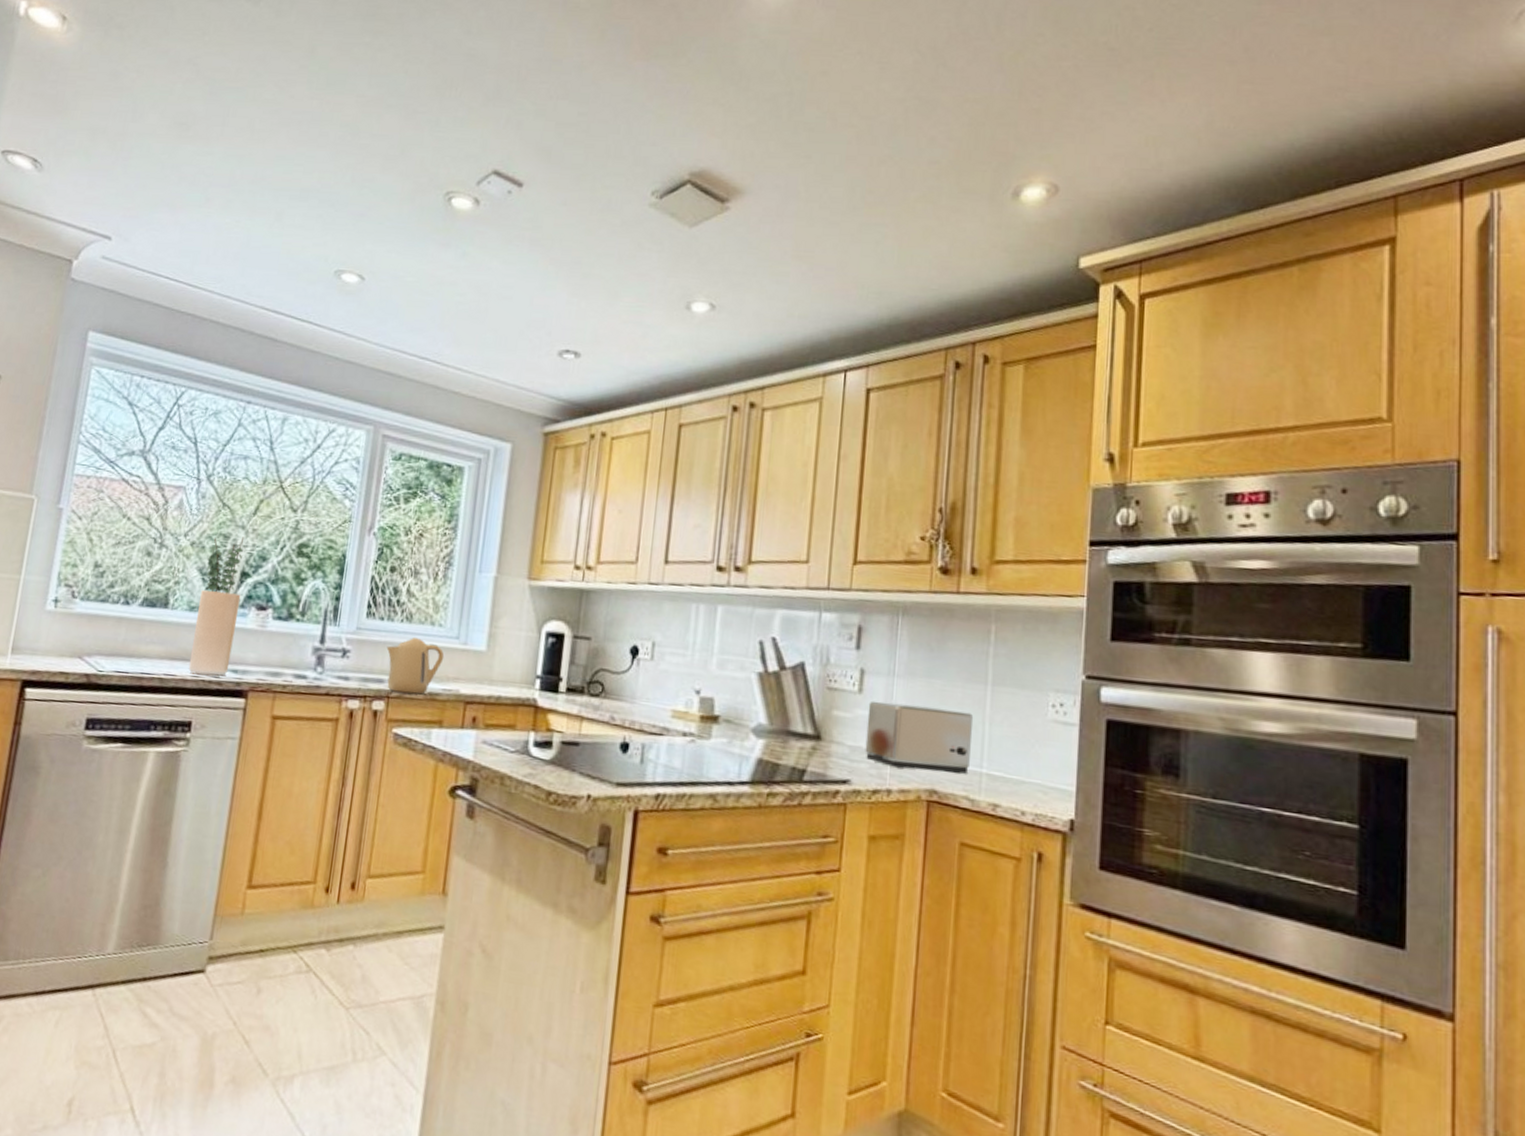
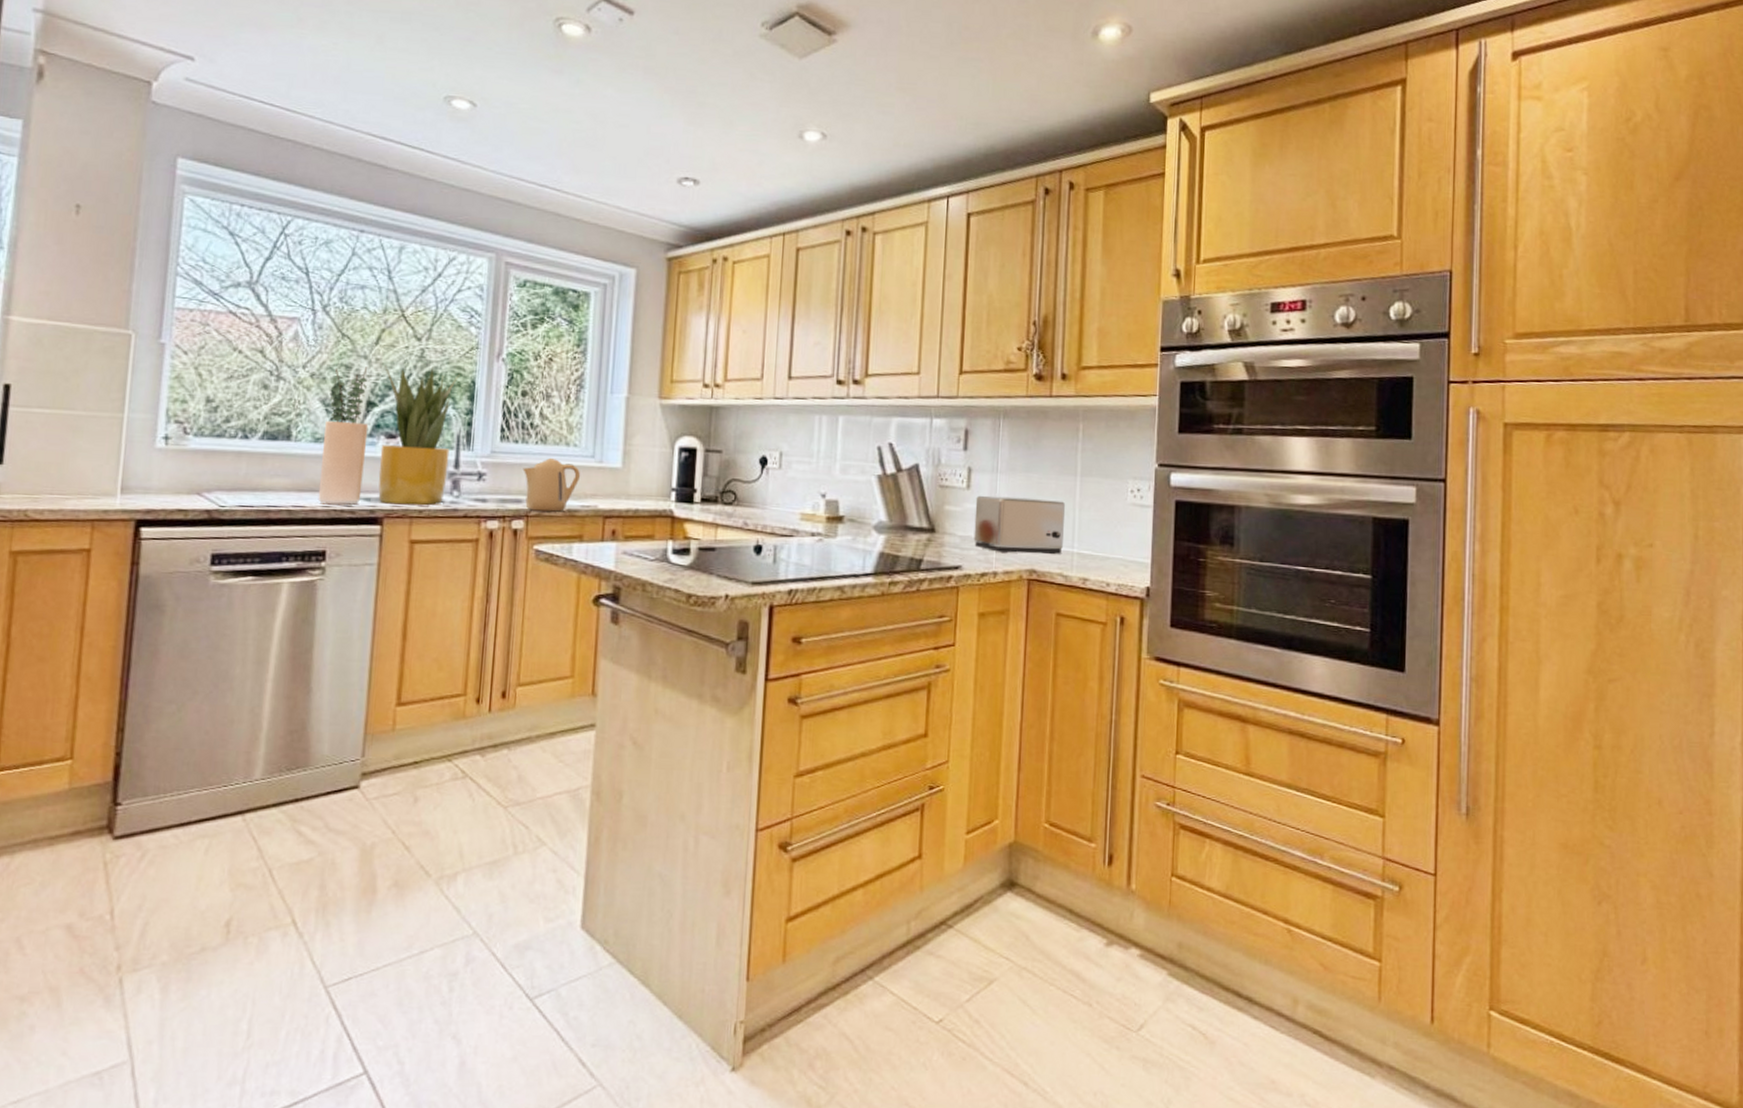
planter: none [244,536,332,681] -> present [378,365,460,505]

